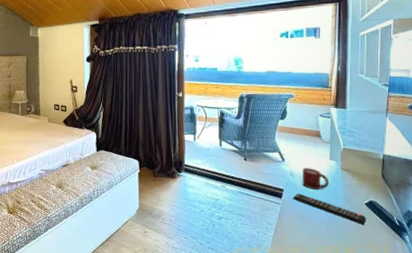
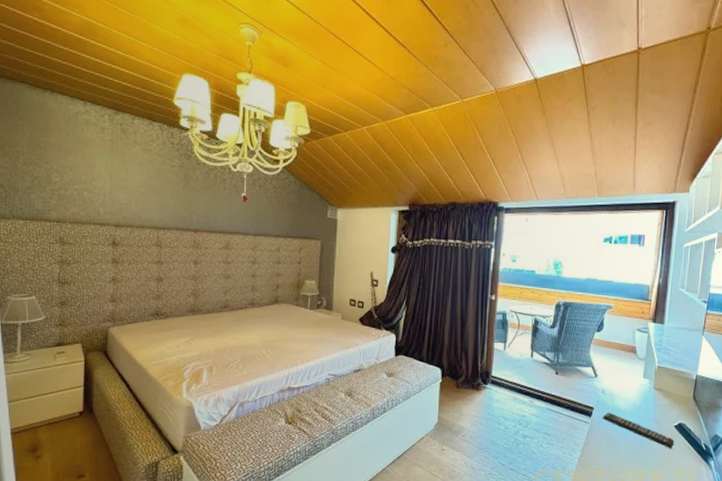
cup: present [302,168,329,189] -> none [613,385,641,409]

